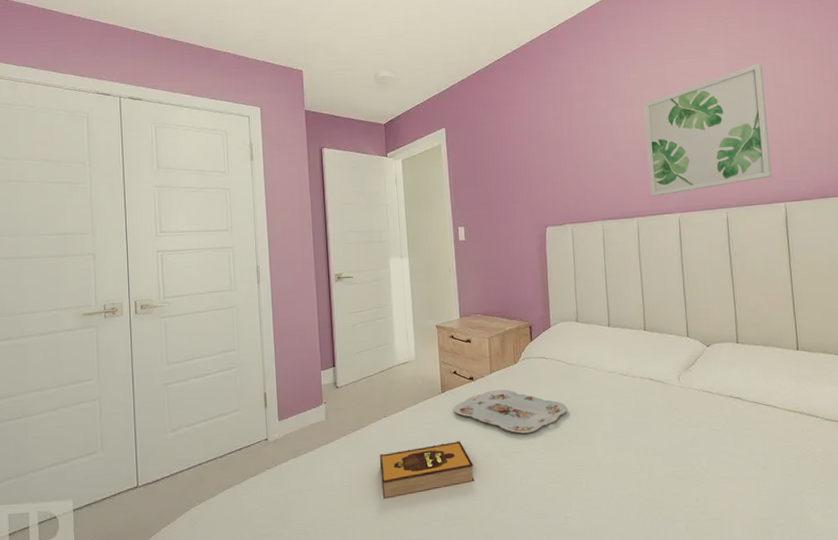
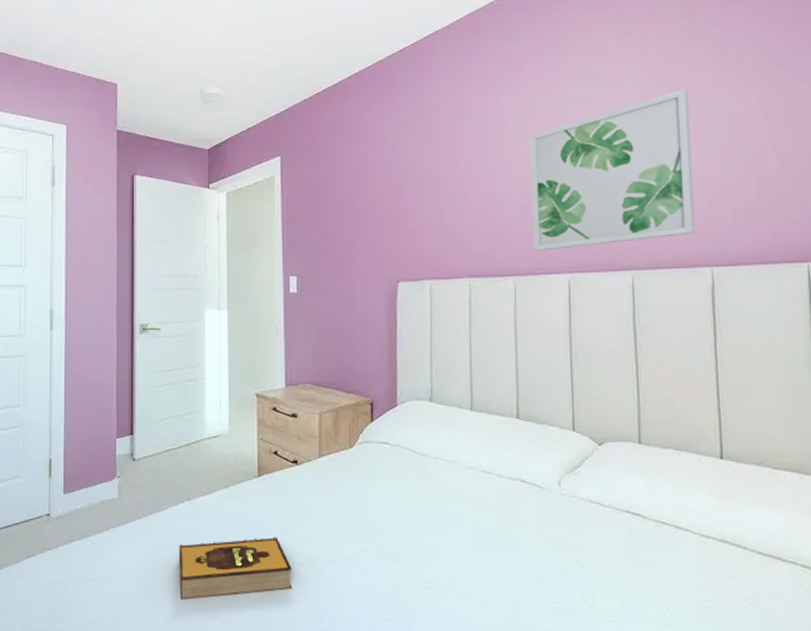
serving tray: present [453,389,568,434] -> none [270,478,414,535]

